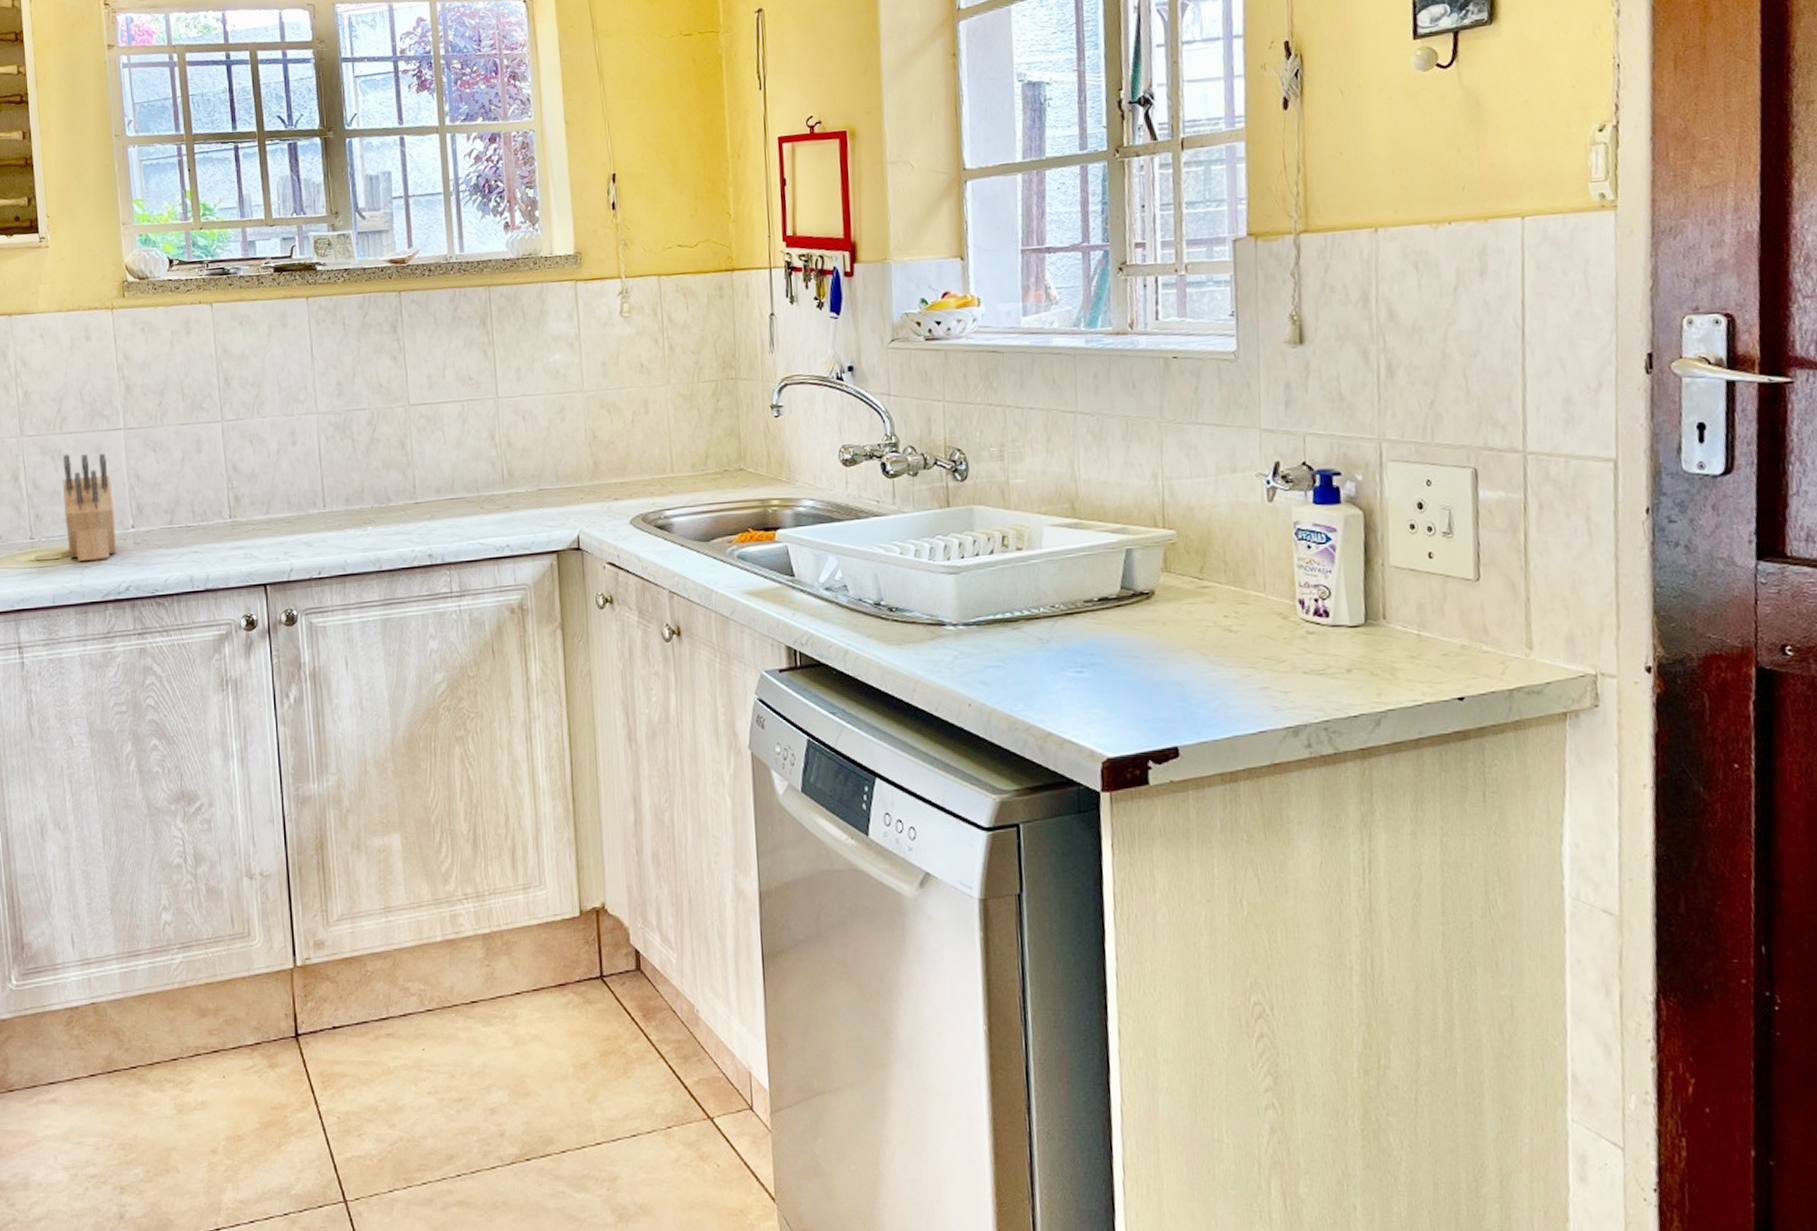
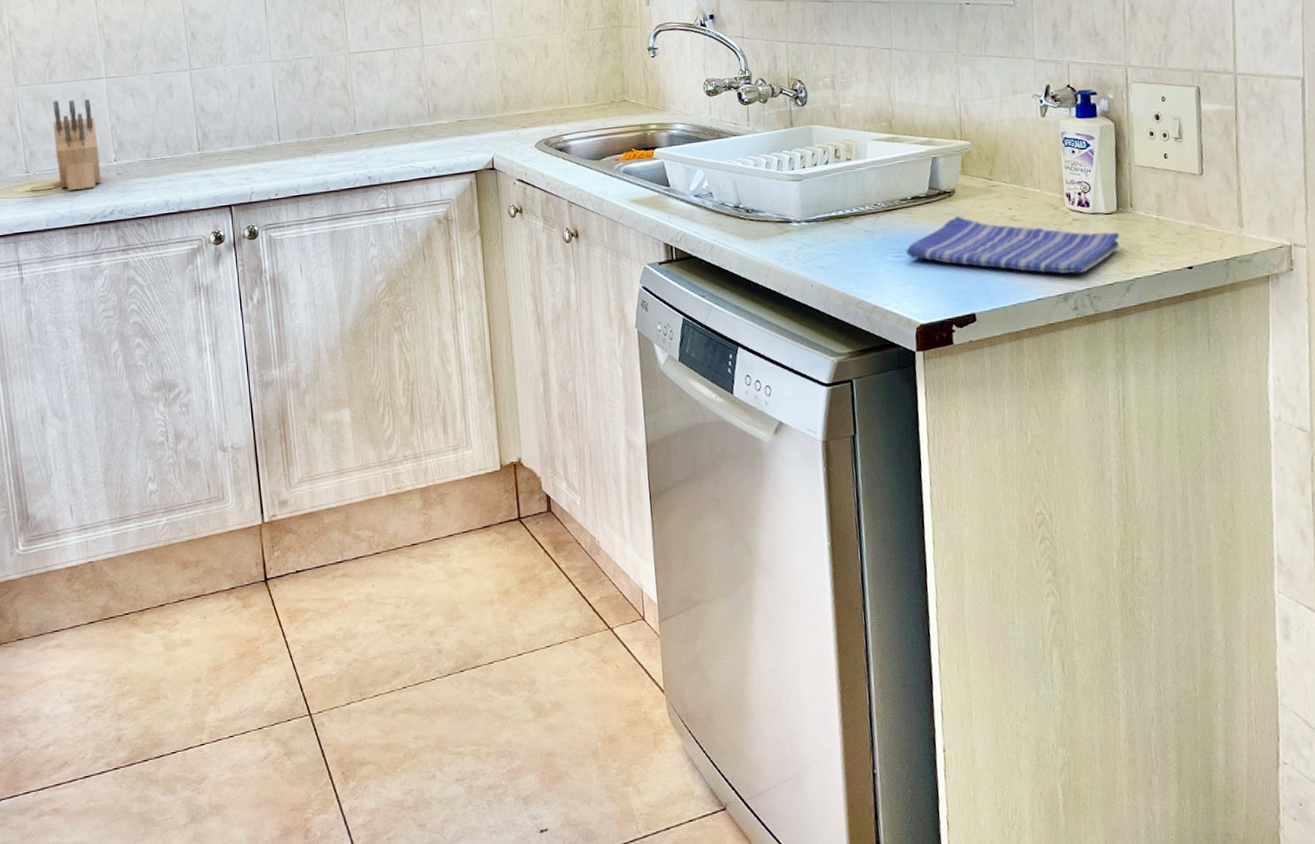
dish towel: none [1090,623,1369,701] -> present [906,216,1120,274]

